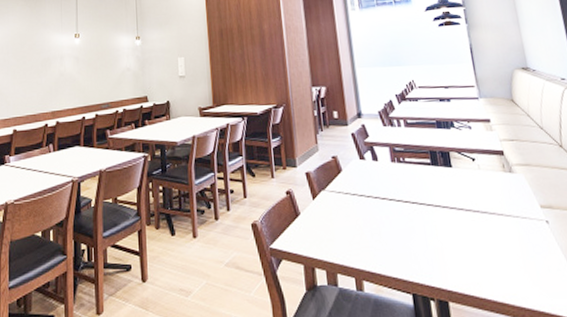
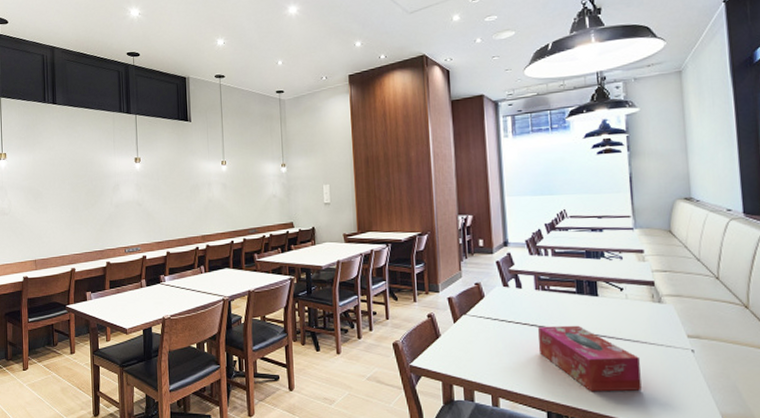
tissue box: none [397,198,503,270] -> present [538,325,642,392]

